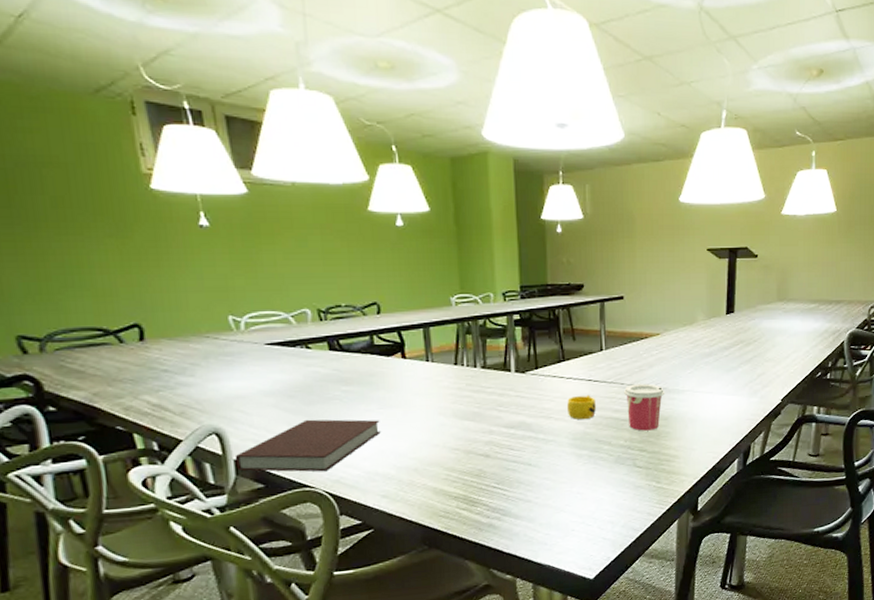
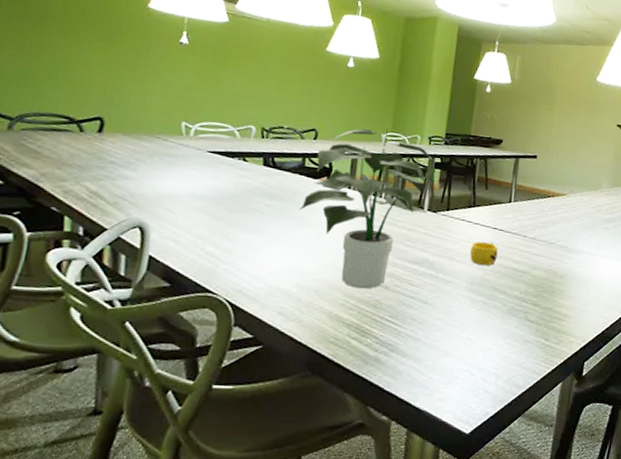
notebook: present [235,419,381,472] -> none [149,226,294,280]
potted plant: none [379,291,515,461] -> present [300,129,434,289]
cup: present [624,383,666,431] -> none [526,238,565,286]

